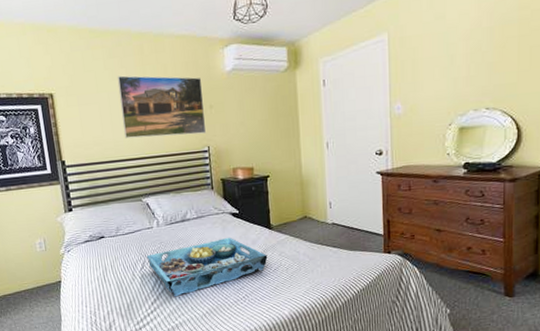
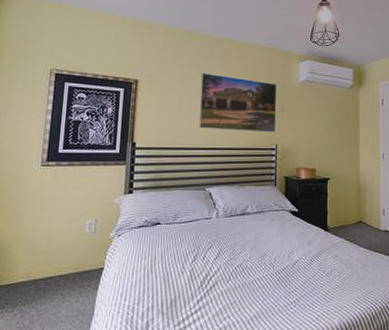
serving tray: present [146,237,268,297] -> none [200,235,322,296]

